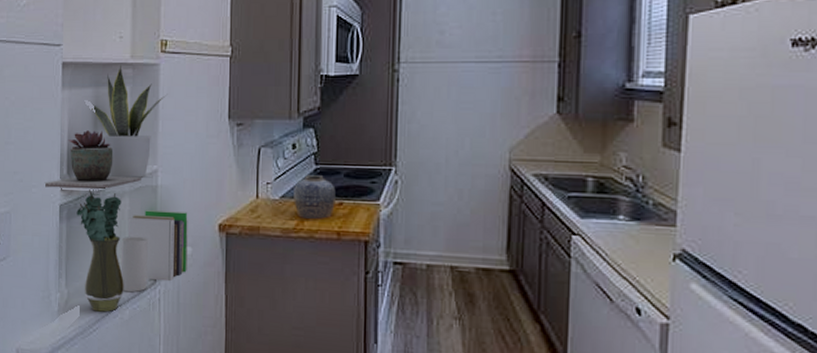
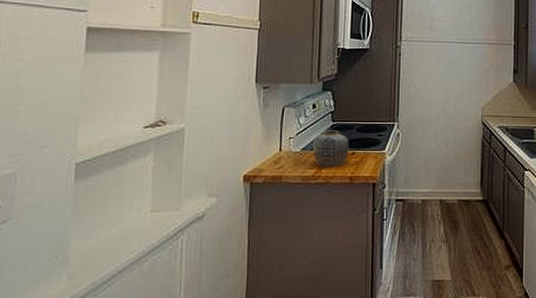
succulent plant: present [44,130,141,189] -> none [59,92,167,148]
vase: present [76,189,125,312] -> none [95,148,146,267]
potted plant: present [92,64,168,179] -> none [117,31,198,137]
candle: present [120,236,148,293] -> none [141,190,172,245]
books: present [127,210,188,282] -> none [150,165,214,231]

